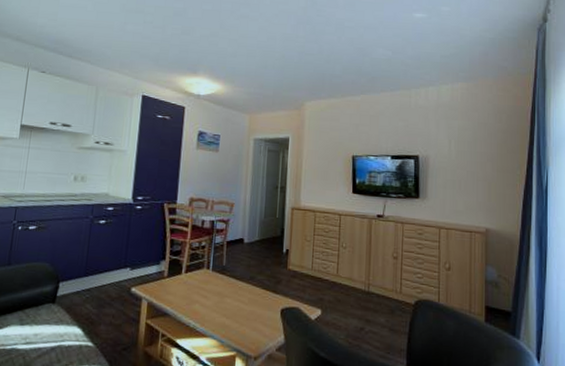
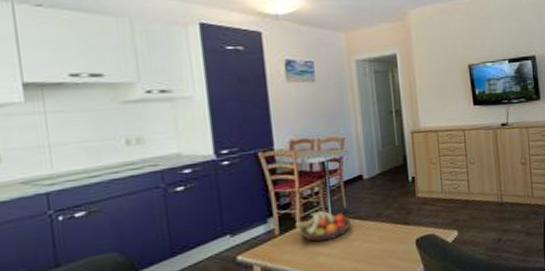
fruit bowl: none [181,262,228,292] -> present [295,210,352,242]

